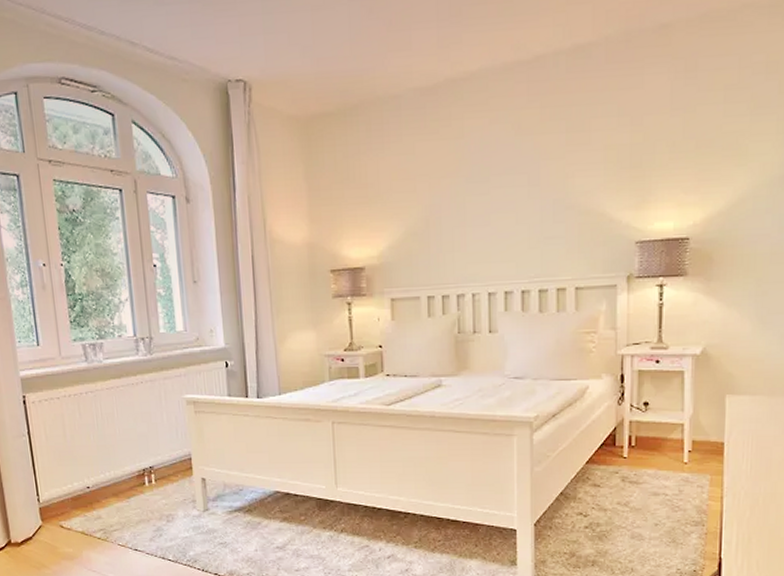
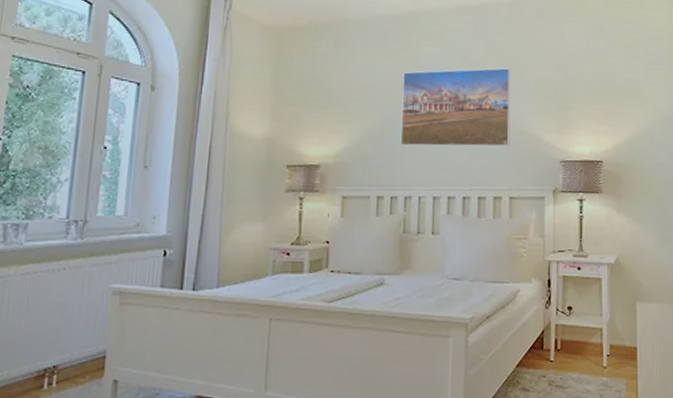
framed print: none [446,135,575,239] -> present [400,68,511,147]

